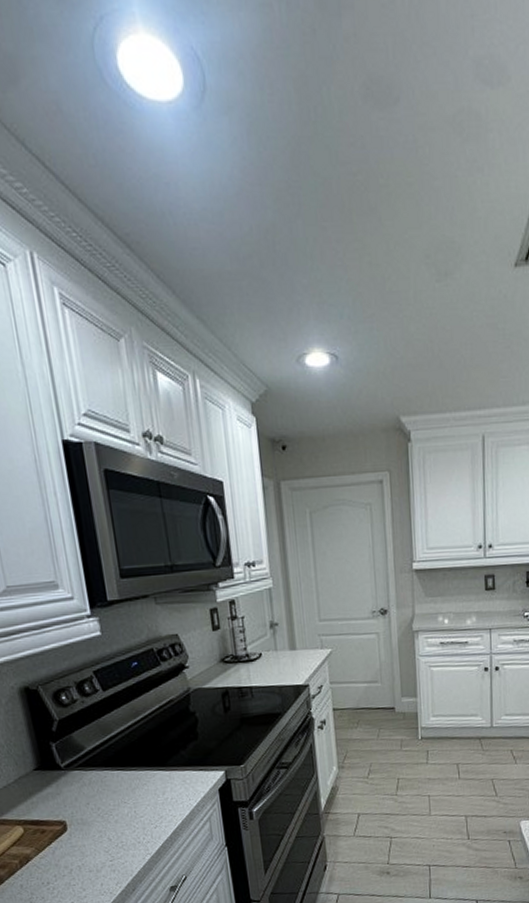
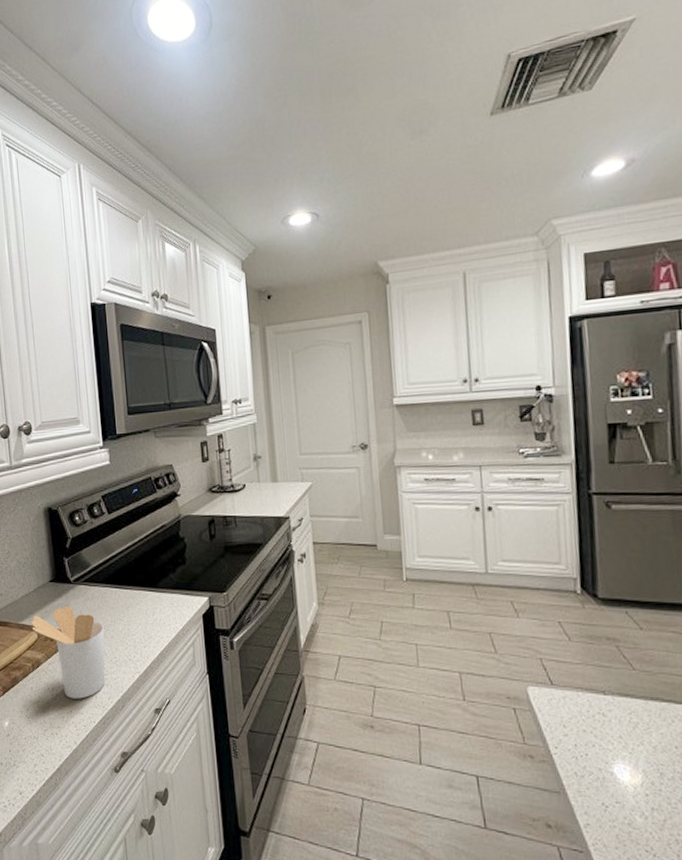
utensil holder: none [14,794,112,890] -> present [32,606,106,699]

